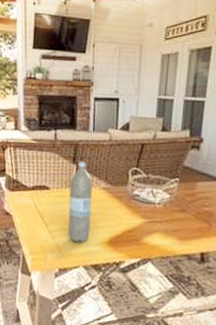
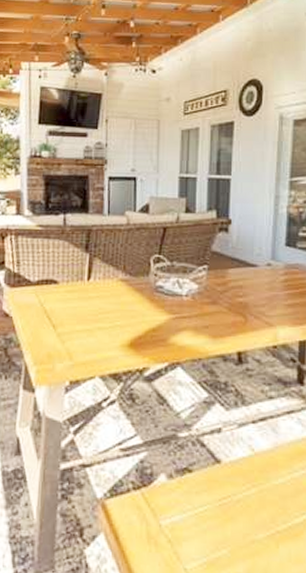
water bottle: present [68,161,93,242] -> none [80,249,109,346]

